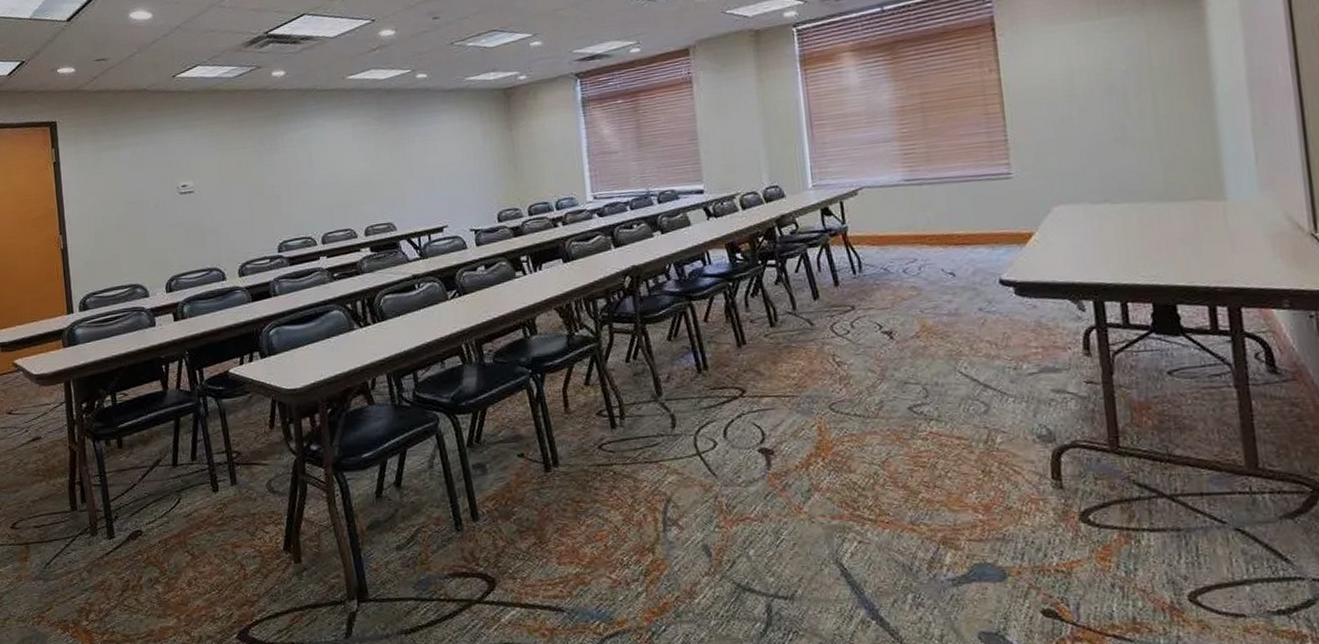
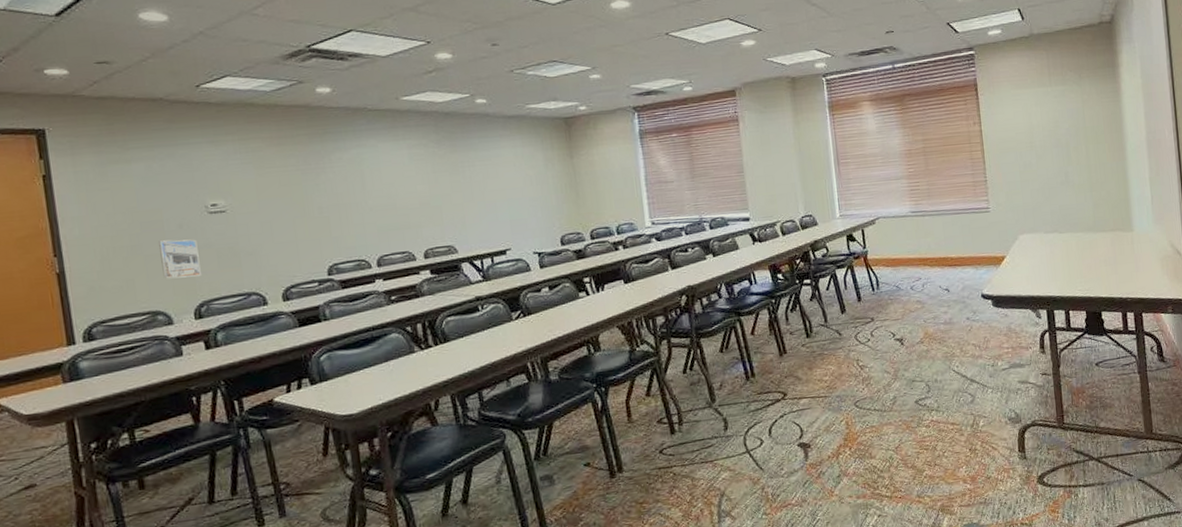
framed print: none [139,218,172,255] -> present [159,239,201,279]

